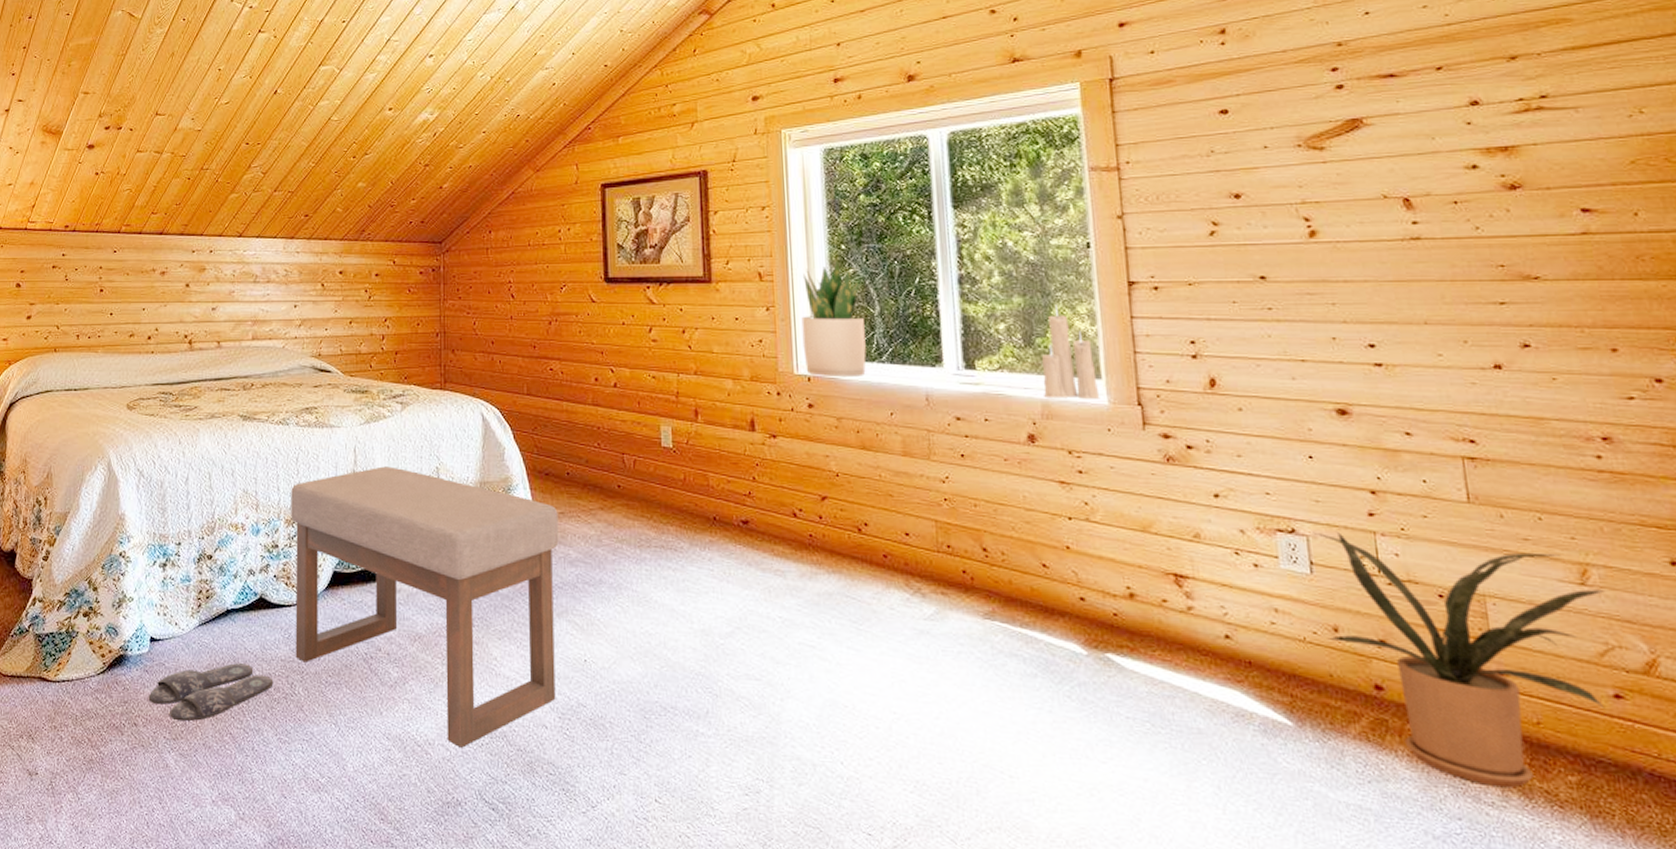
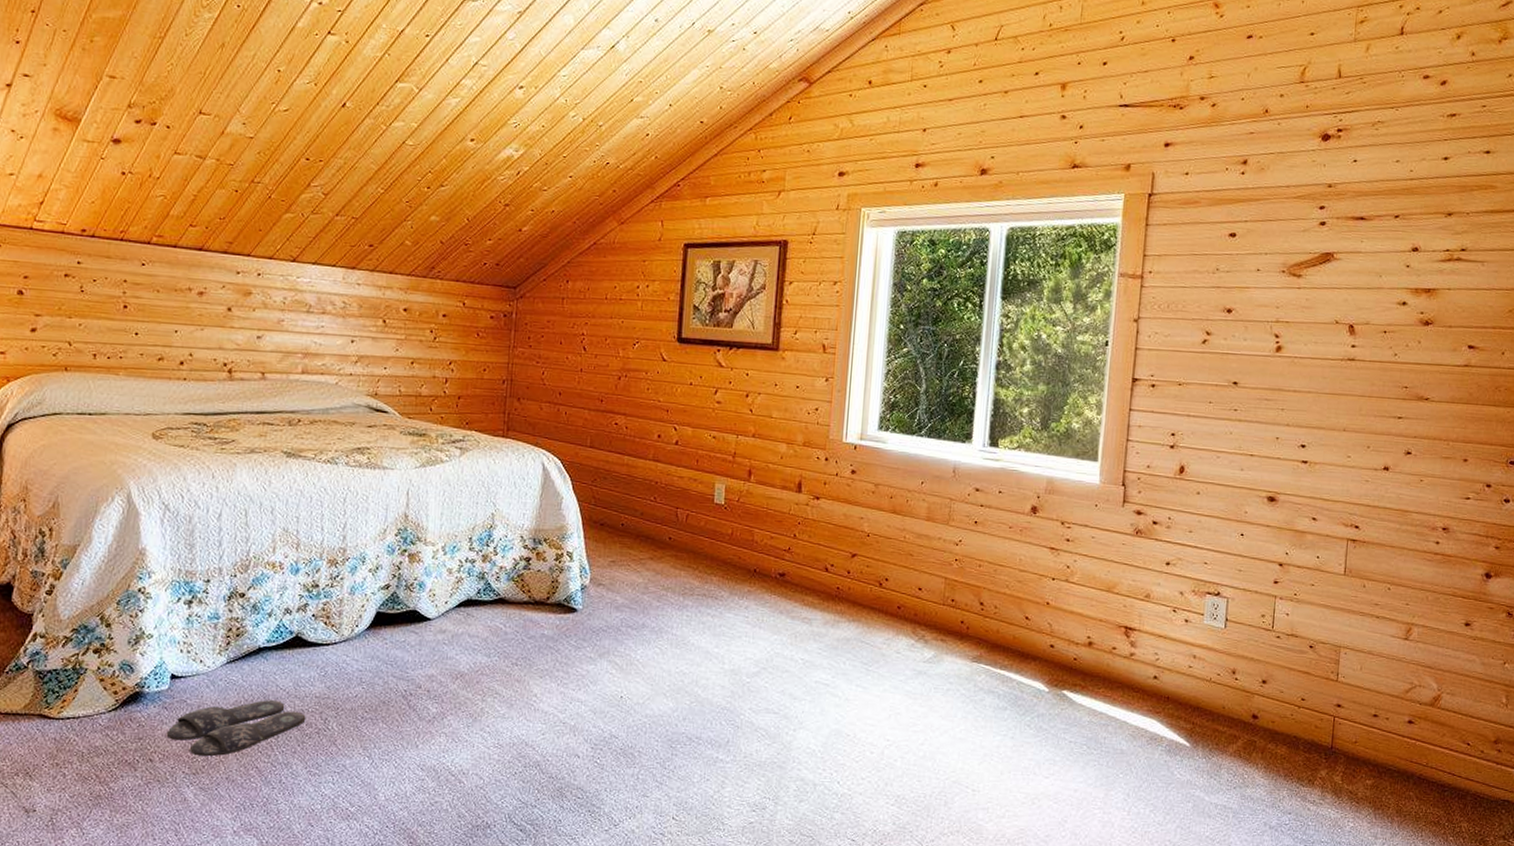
ottoman: present [291,466,559,748] -> none [331,510,609,776]
planter: present [801,261,866,378] -> none [853,339,913,448]
candle: present [1042,304,1100,399] -> none [1050,394,1095,479]
house plant: present [1312,530,1606,787] -> none [1228,594,1420,789]

